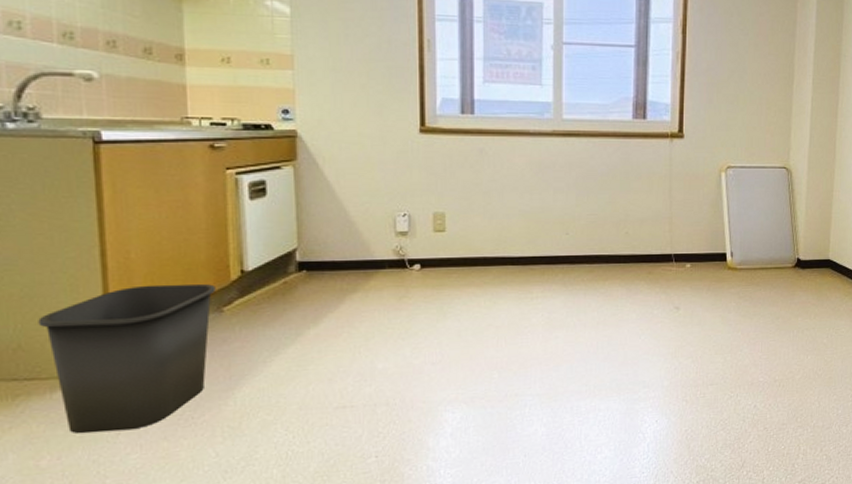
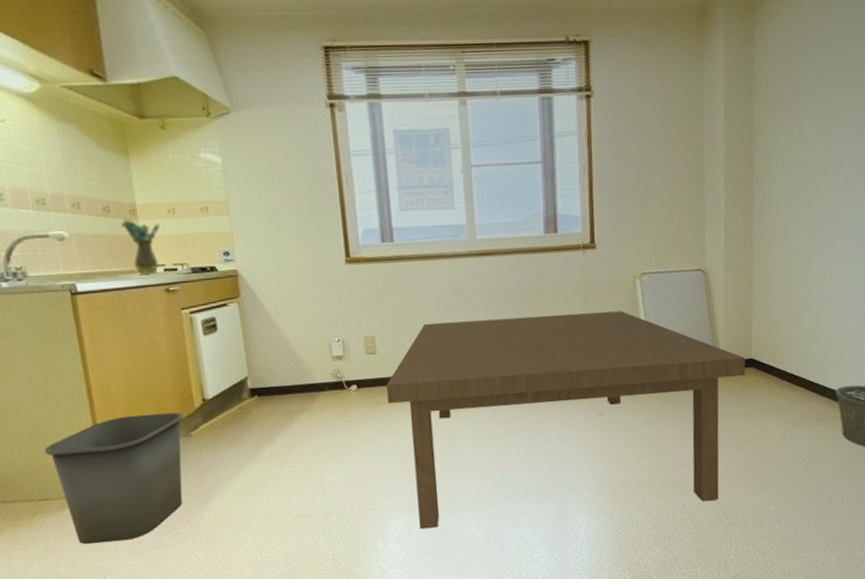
vase: none [164,62,210,128] -> present [121,217,160,276]
coffee table: none [452,202,823,425] -> present [386,311,746,530]

